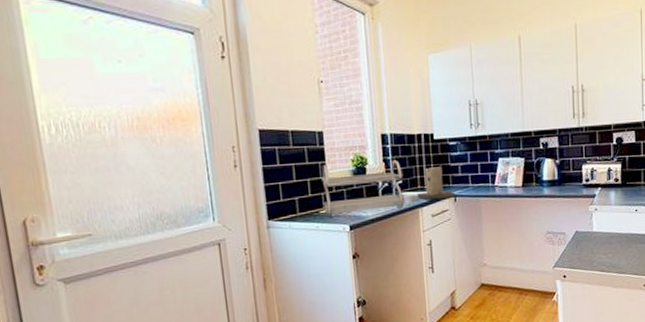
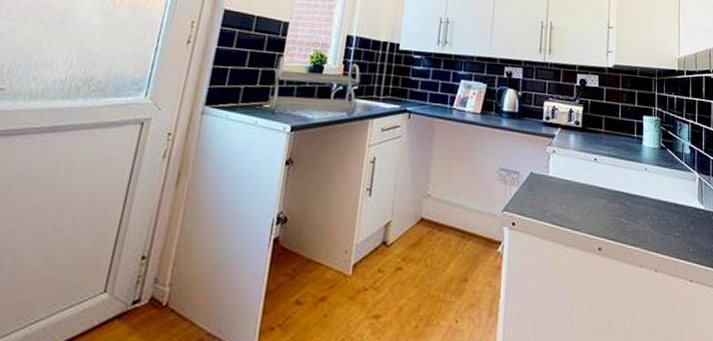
paper towel roll: present [417,167,456,201] -> none [370,77,411,114]

